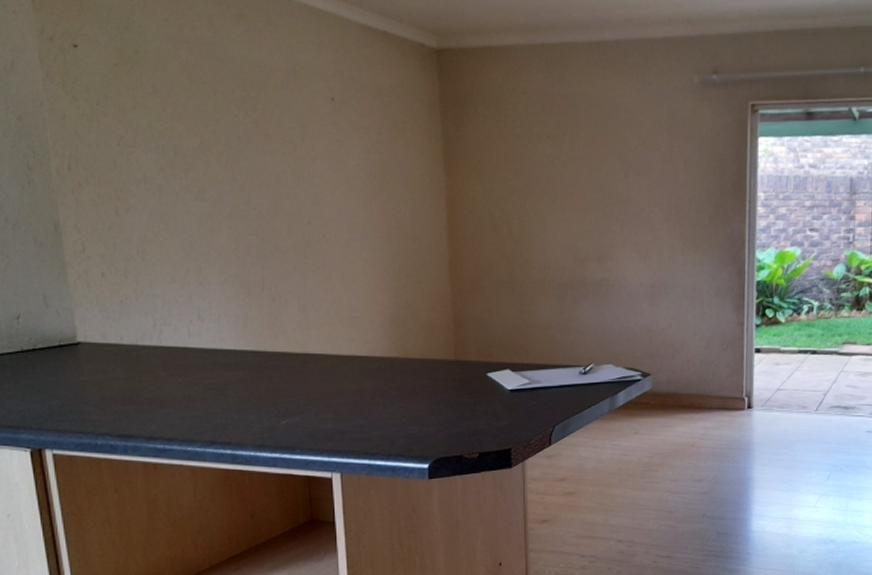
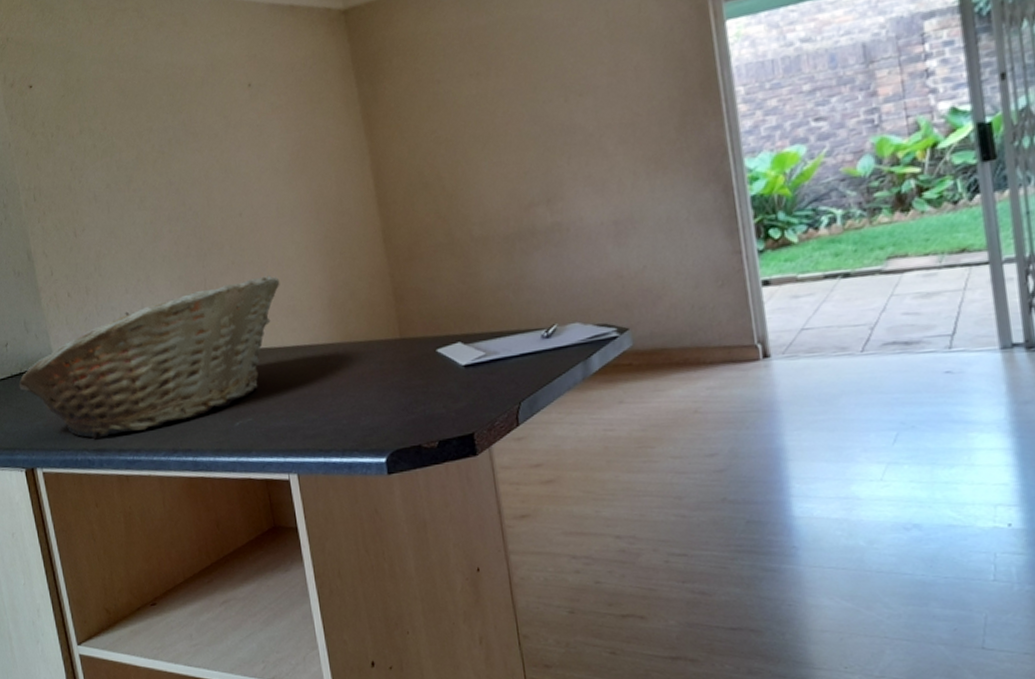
fruit basket: none [30,286,343,424] -> present [19,275,280,439]

